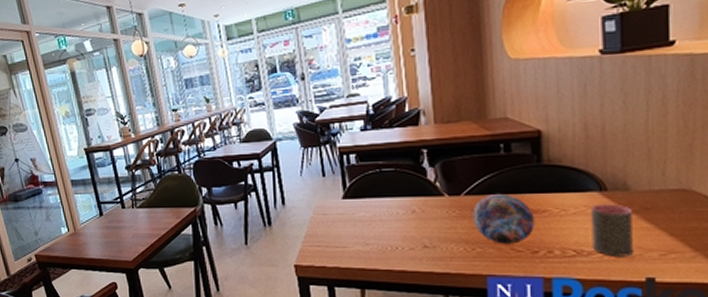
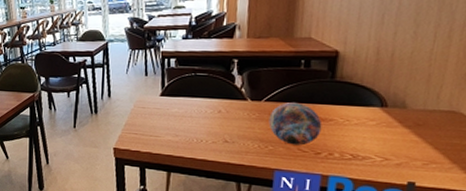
cup: present [591,203,633,257] -> none [366,117,406,164]

